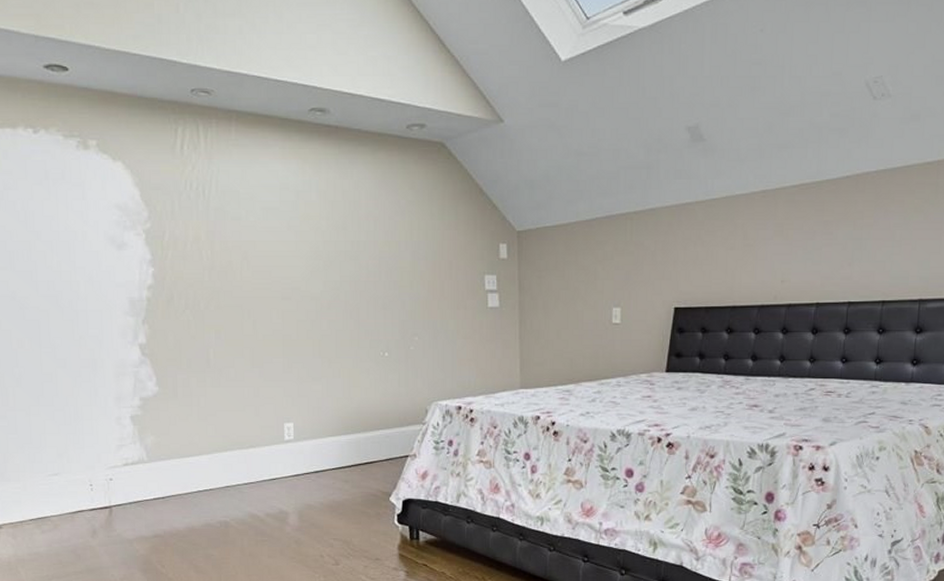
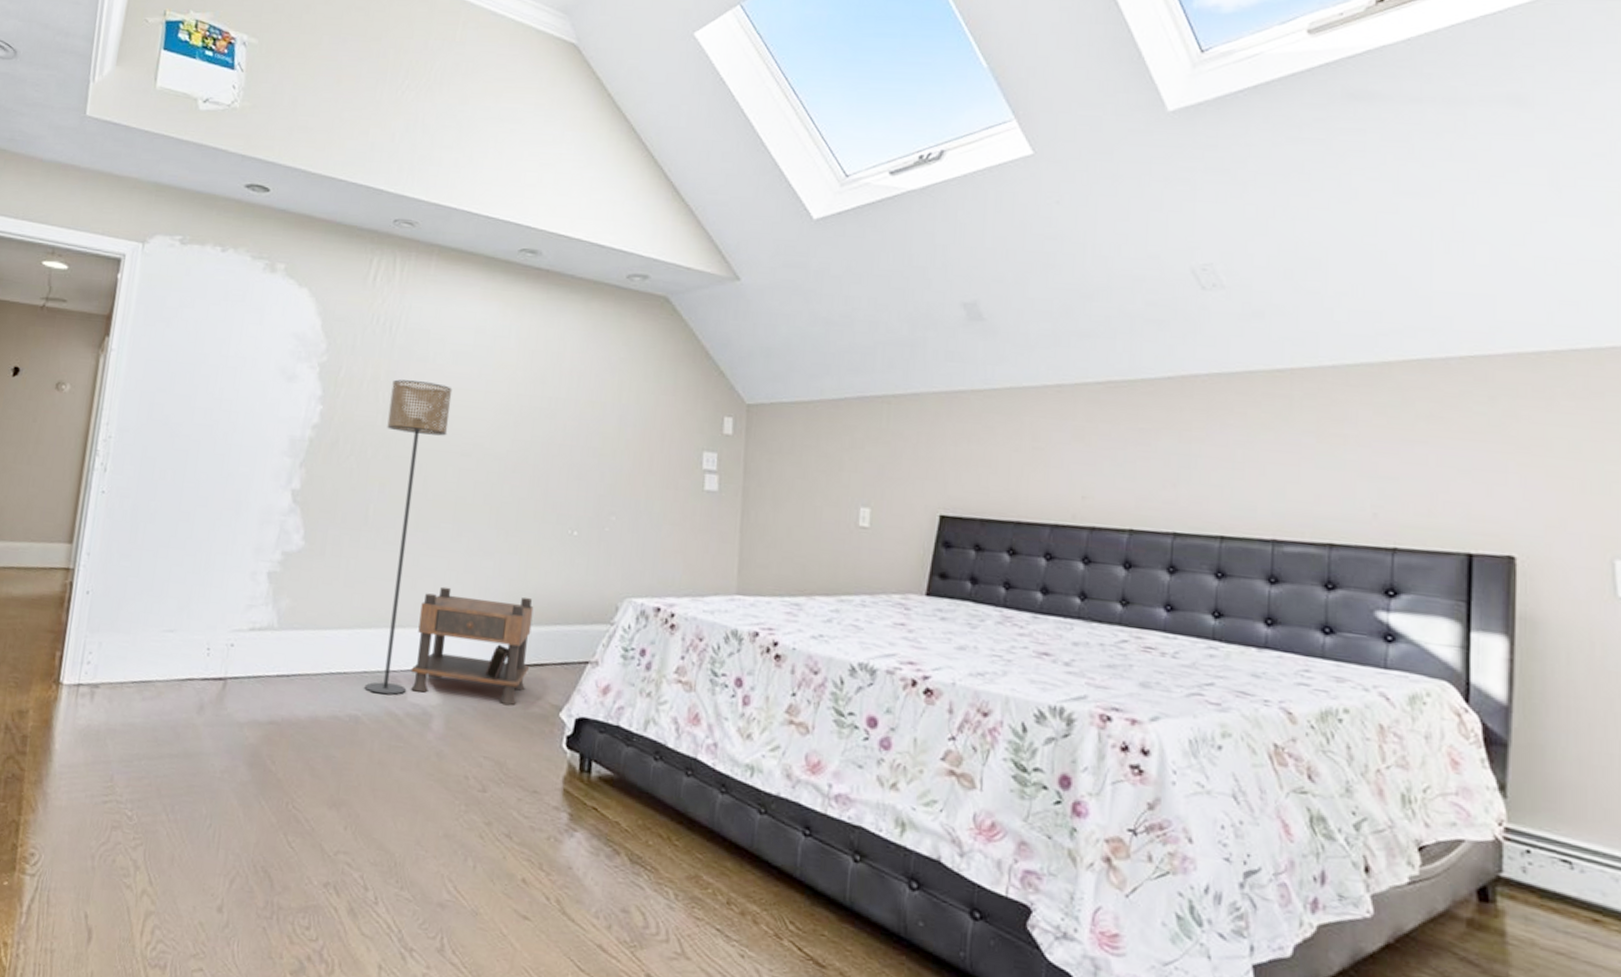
floor lamp: none [213,238,268,502] -> present [364,379,453,696]
nightstand: none [265,410,362,498] -> present [410,586,534,706]

